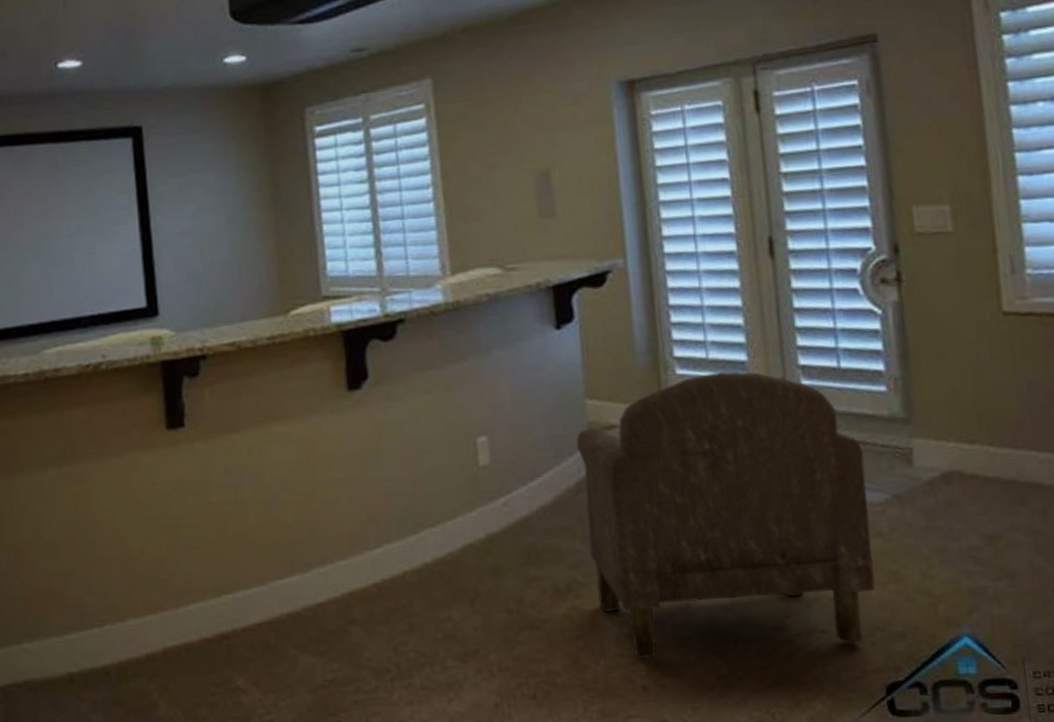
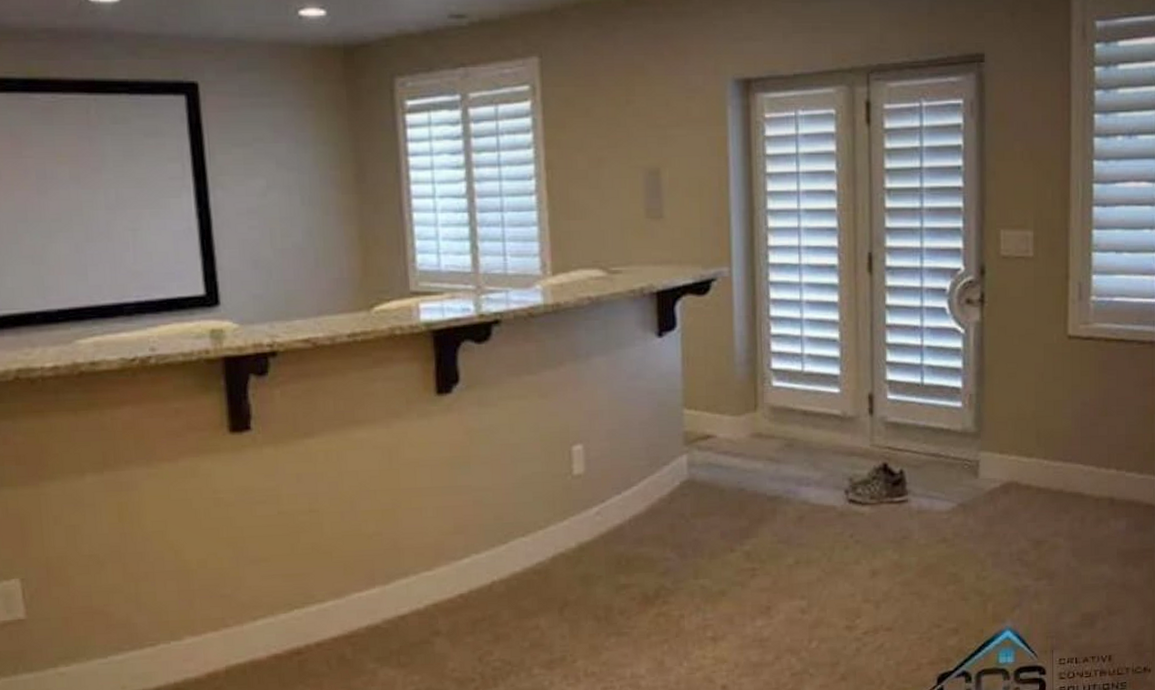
armchair: present [576,370,876,660] -> none [672,384,937,661]

